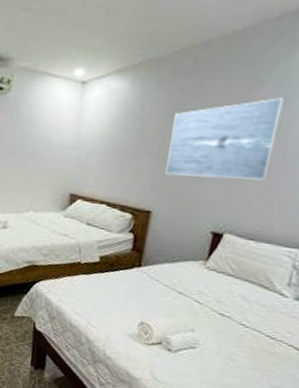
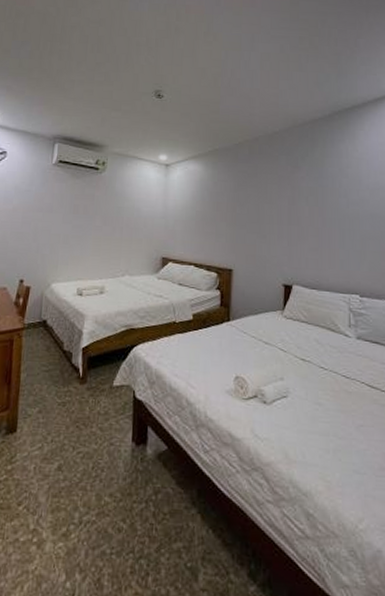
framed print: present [165,97,285,181] -> none [240,178,316,240]

